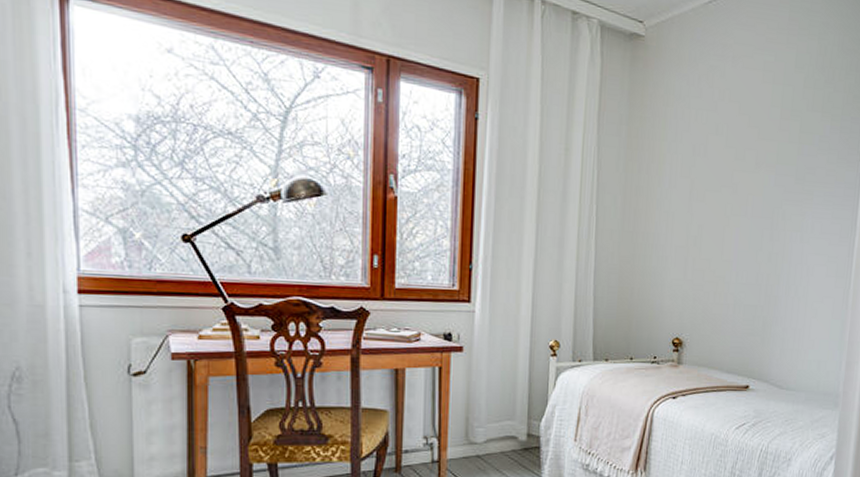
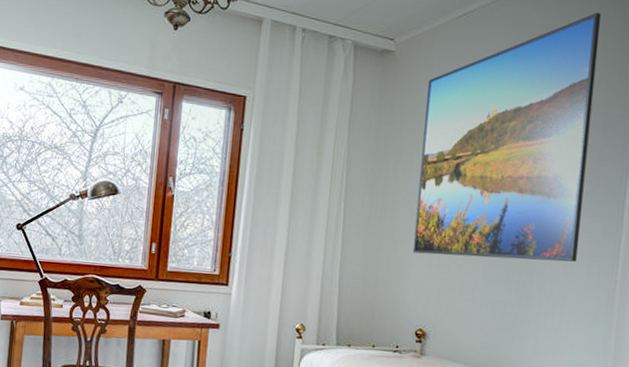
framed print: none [667,10,841,264] -> present [412,13,602,262]

